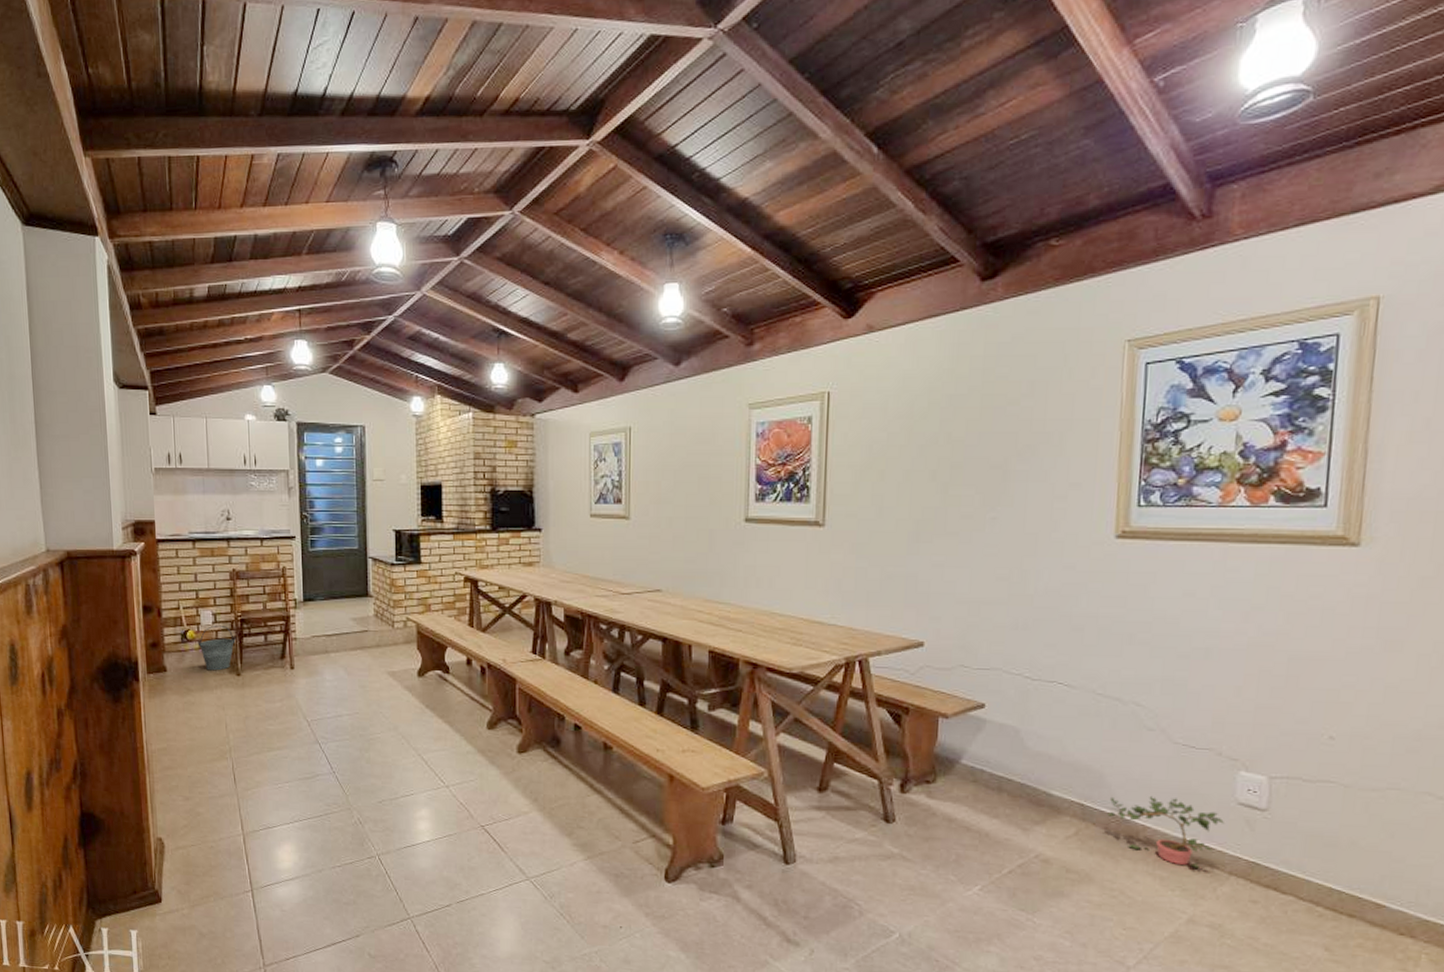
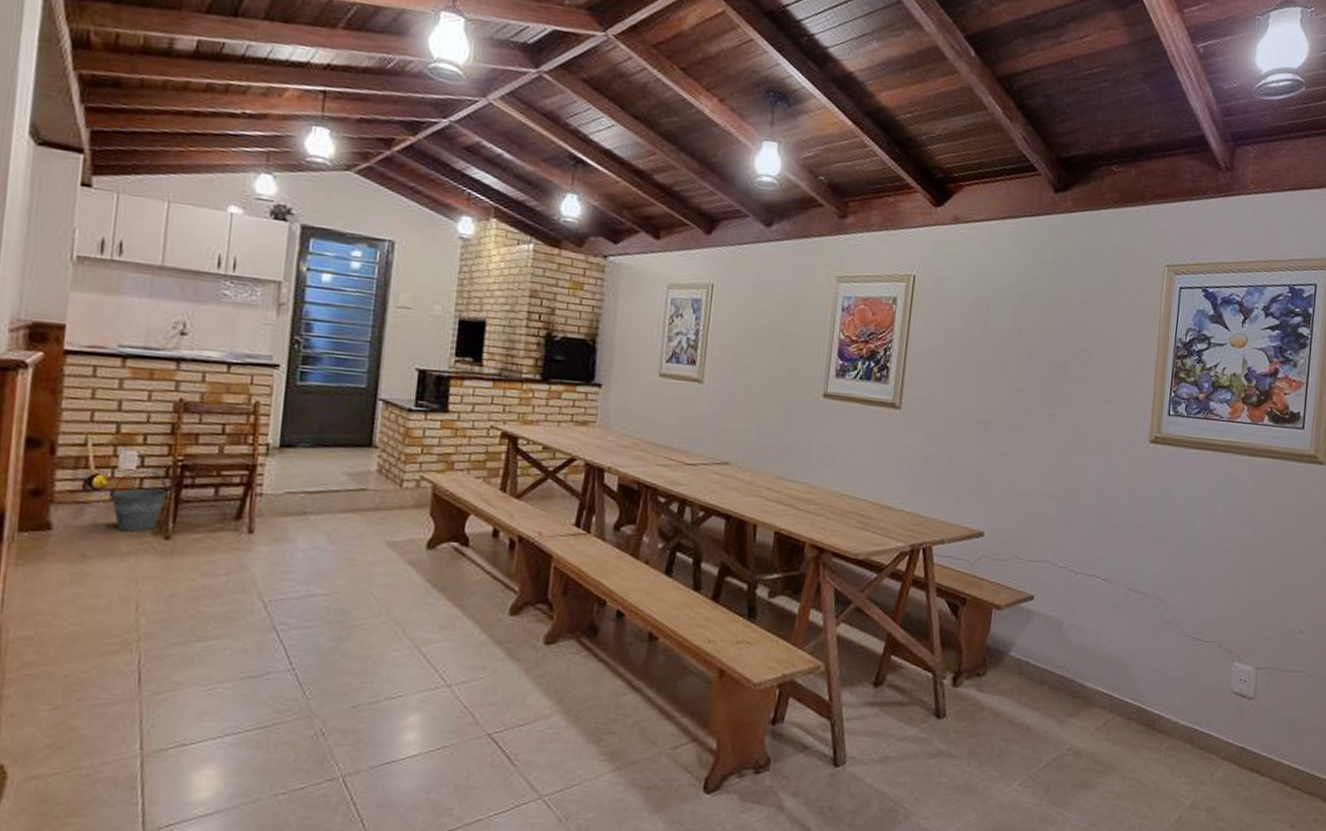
potted plant: present [1106,795,1224,868] -> none [1130,686,1221,755]

